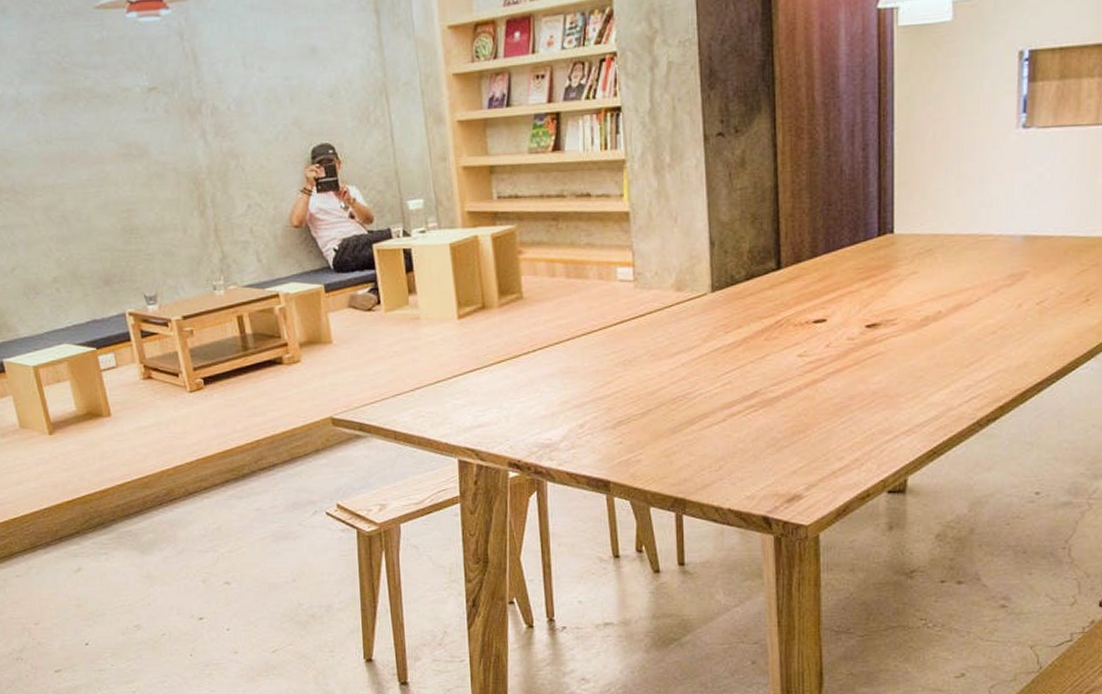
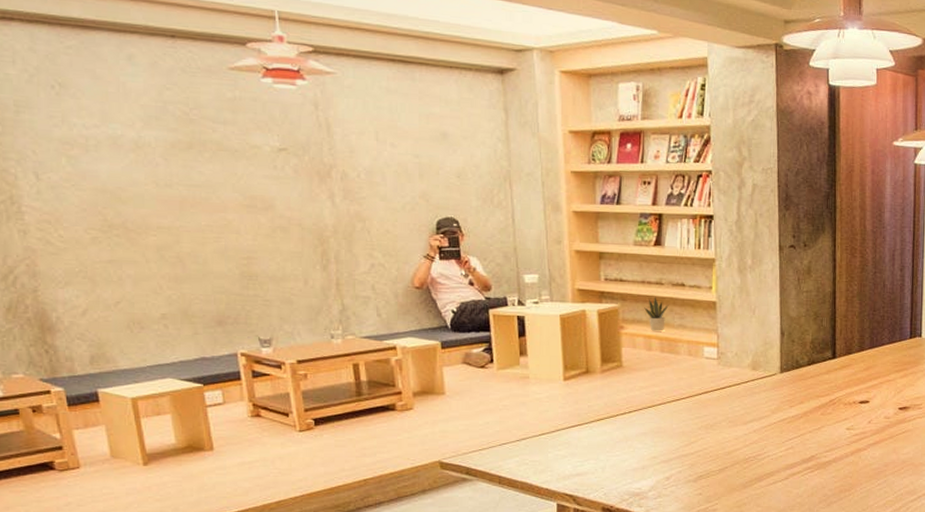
potted plant: none [544,212,573,254] -> present [644,296,669,331]

